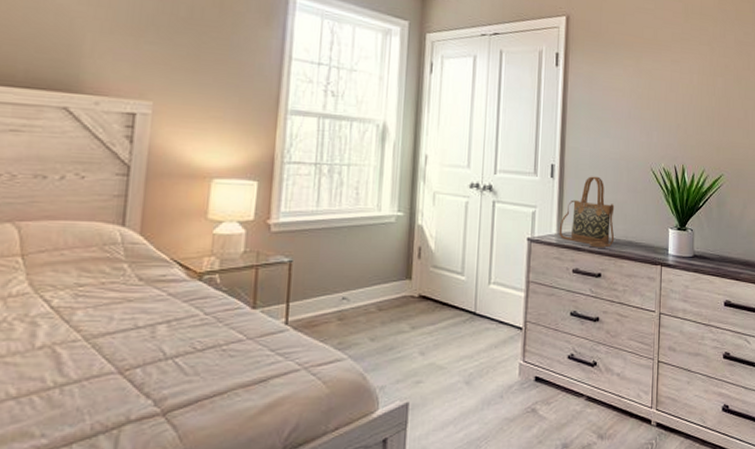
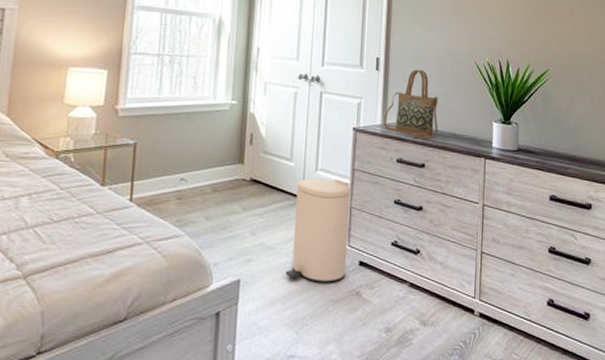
pedal bin: none [457,291,526,403] -> present [285,178,351,284]

